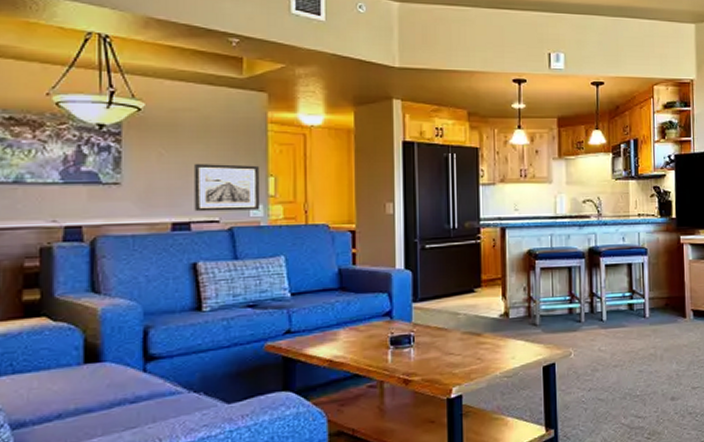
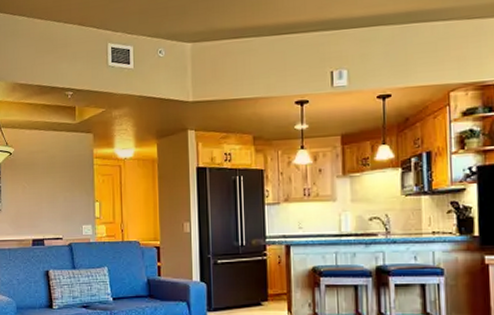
wall art: present [194,164,261,212] -> none [46,193,90,231]

